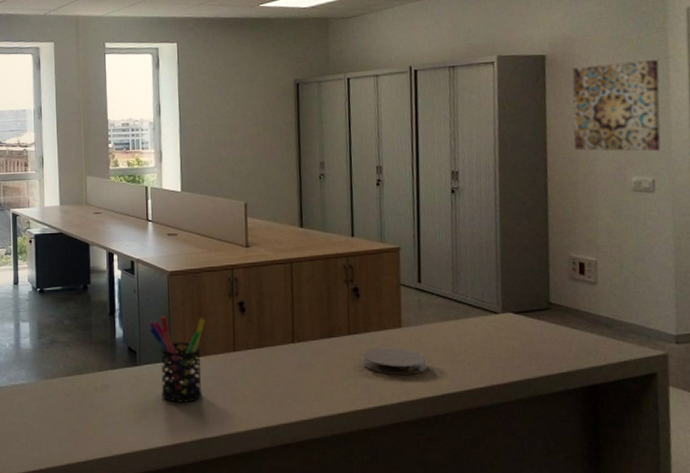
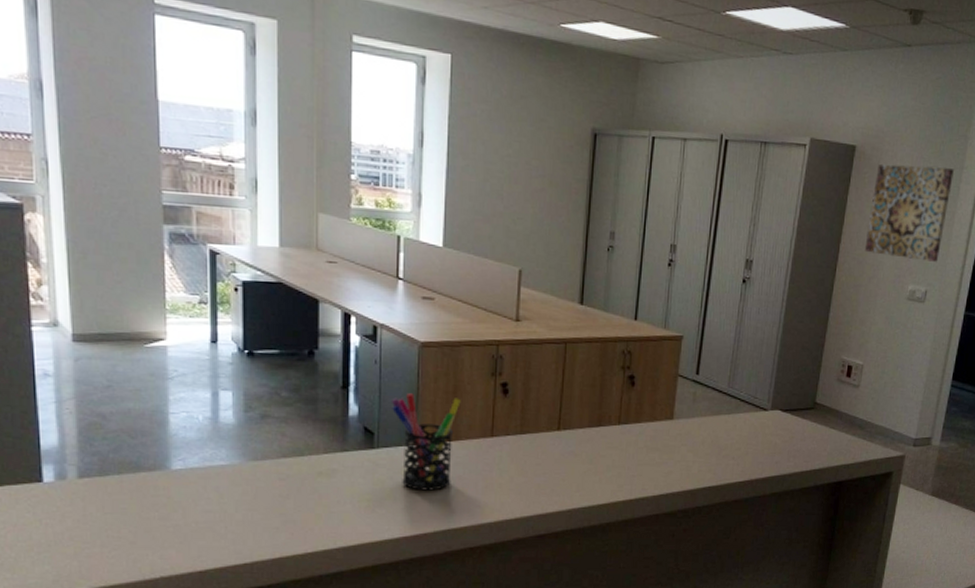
coaster: present [362,347,427,375] -> none [629,439,693,467]

